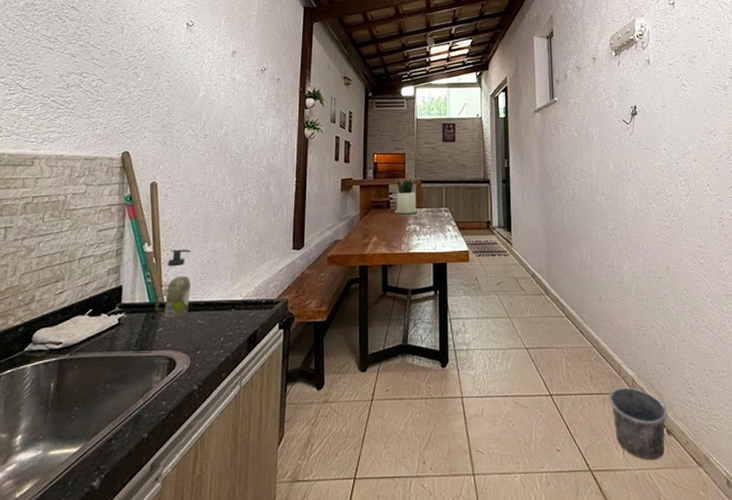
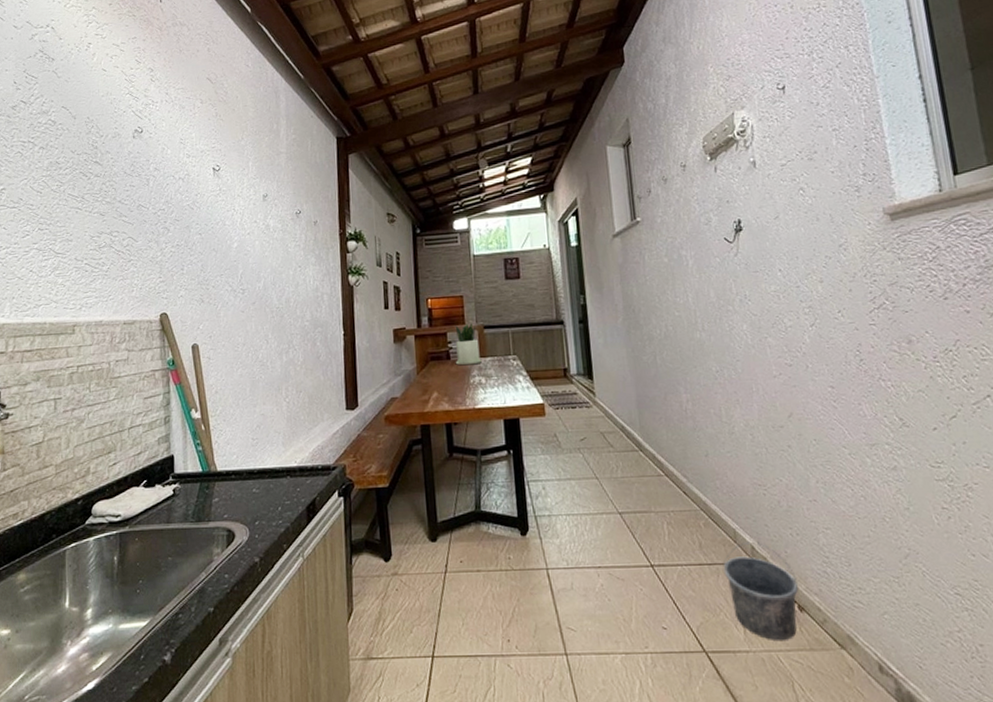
soap dispenser: present [154,249,191,319] -> none [208,414,243,489]

